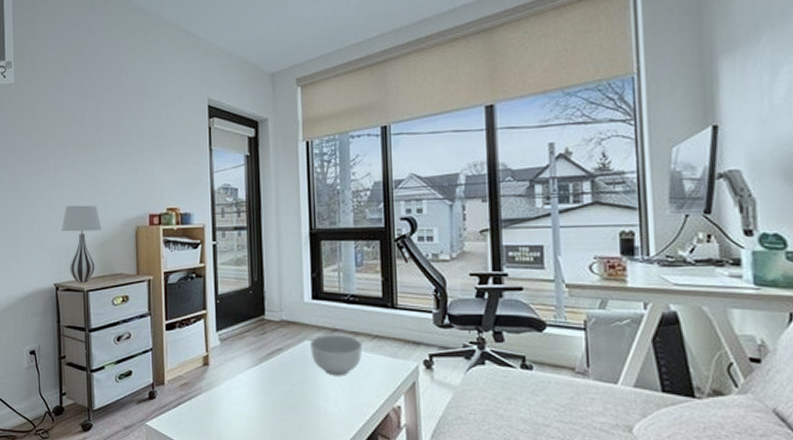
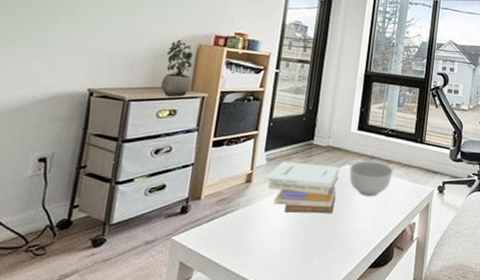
table lamp: present [61,205,102,282] -> none [108,11,160,91]
potted plant: none [110,224,137,283] -> present [160,39,194,97]
books: none [221,340,300,397] -> present [264,161,340,213]

